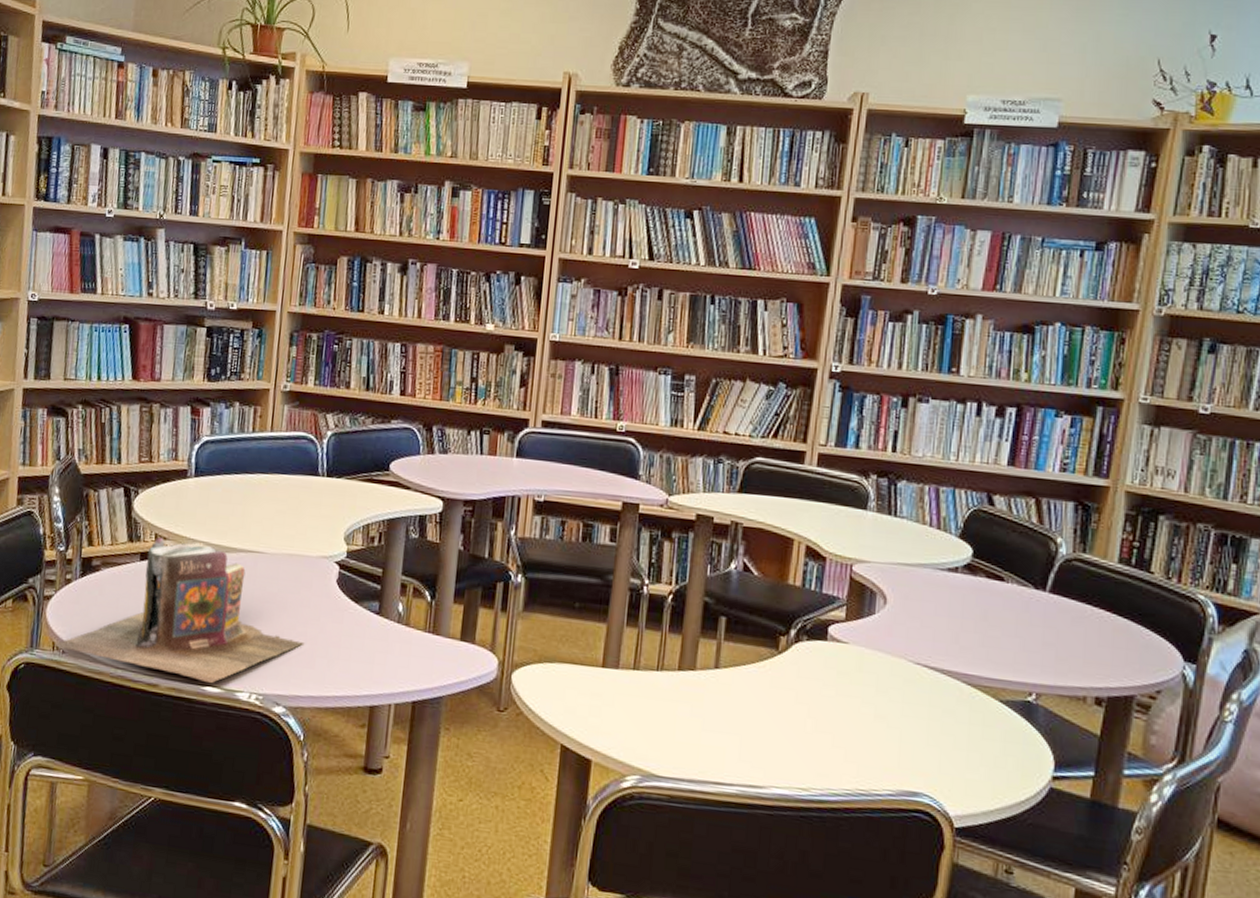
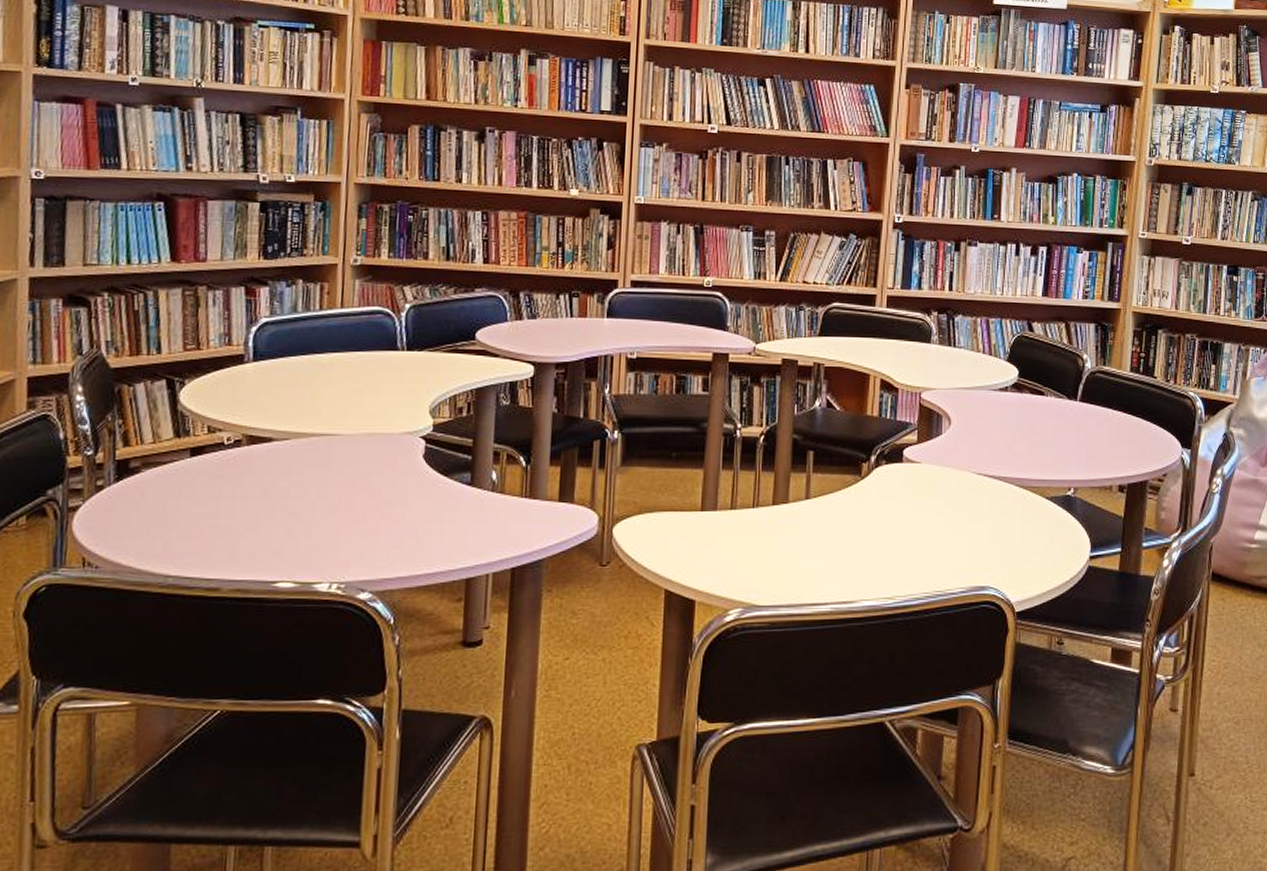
books: present [53,538,305,684] -> none [83,430,390,579]

